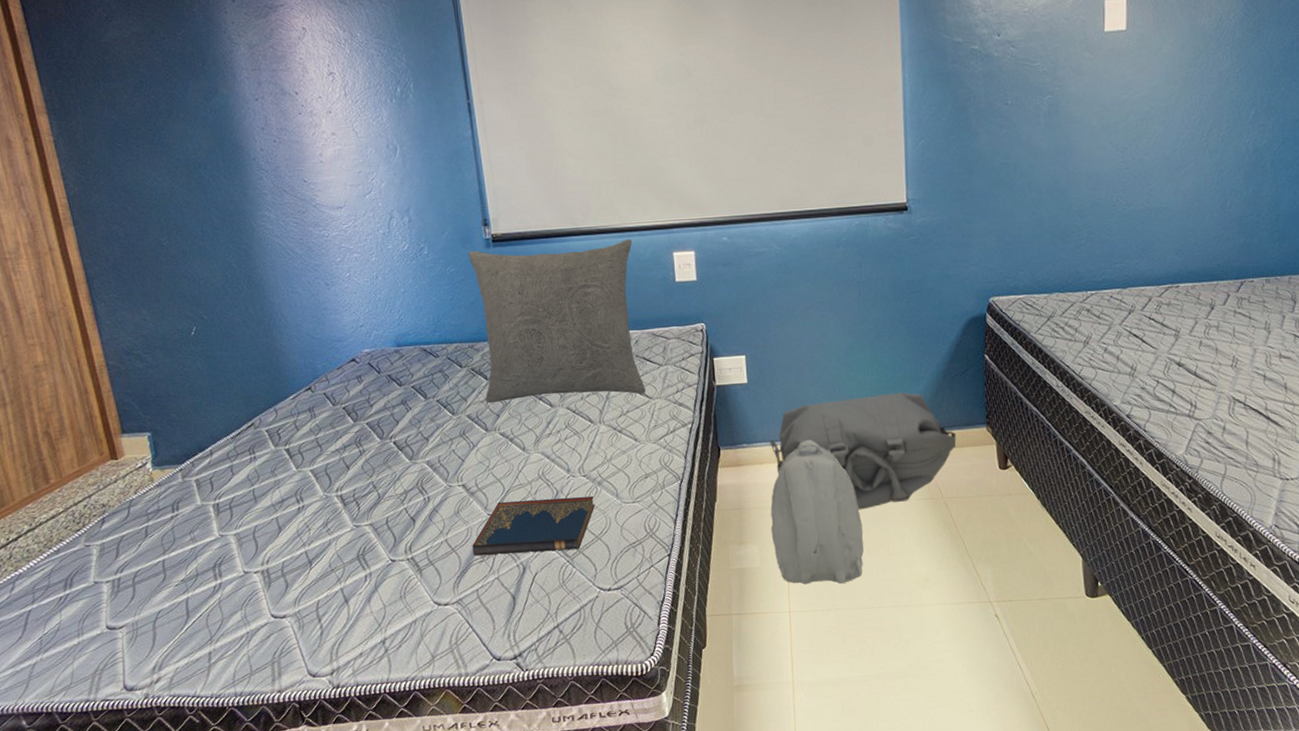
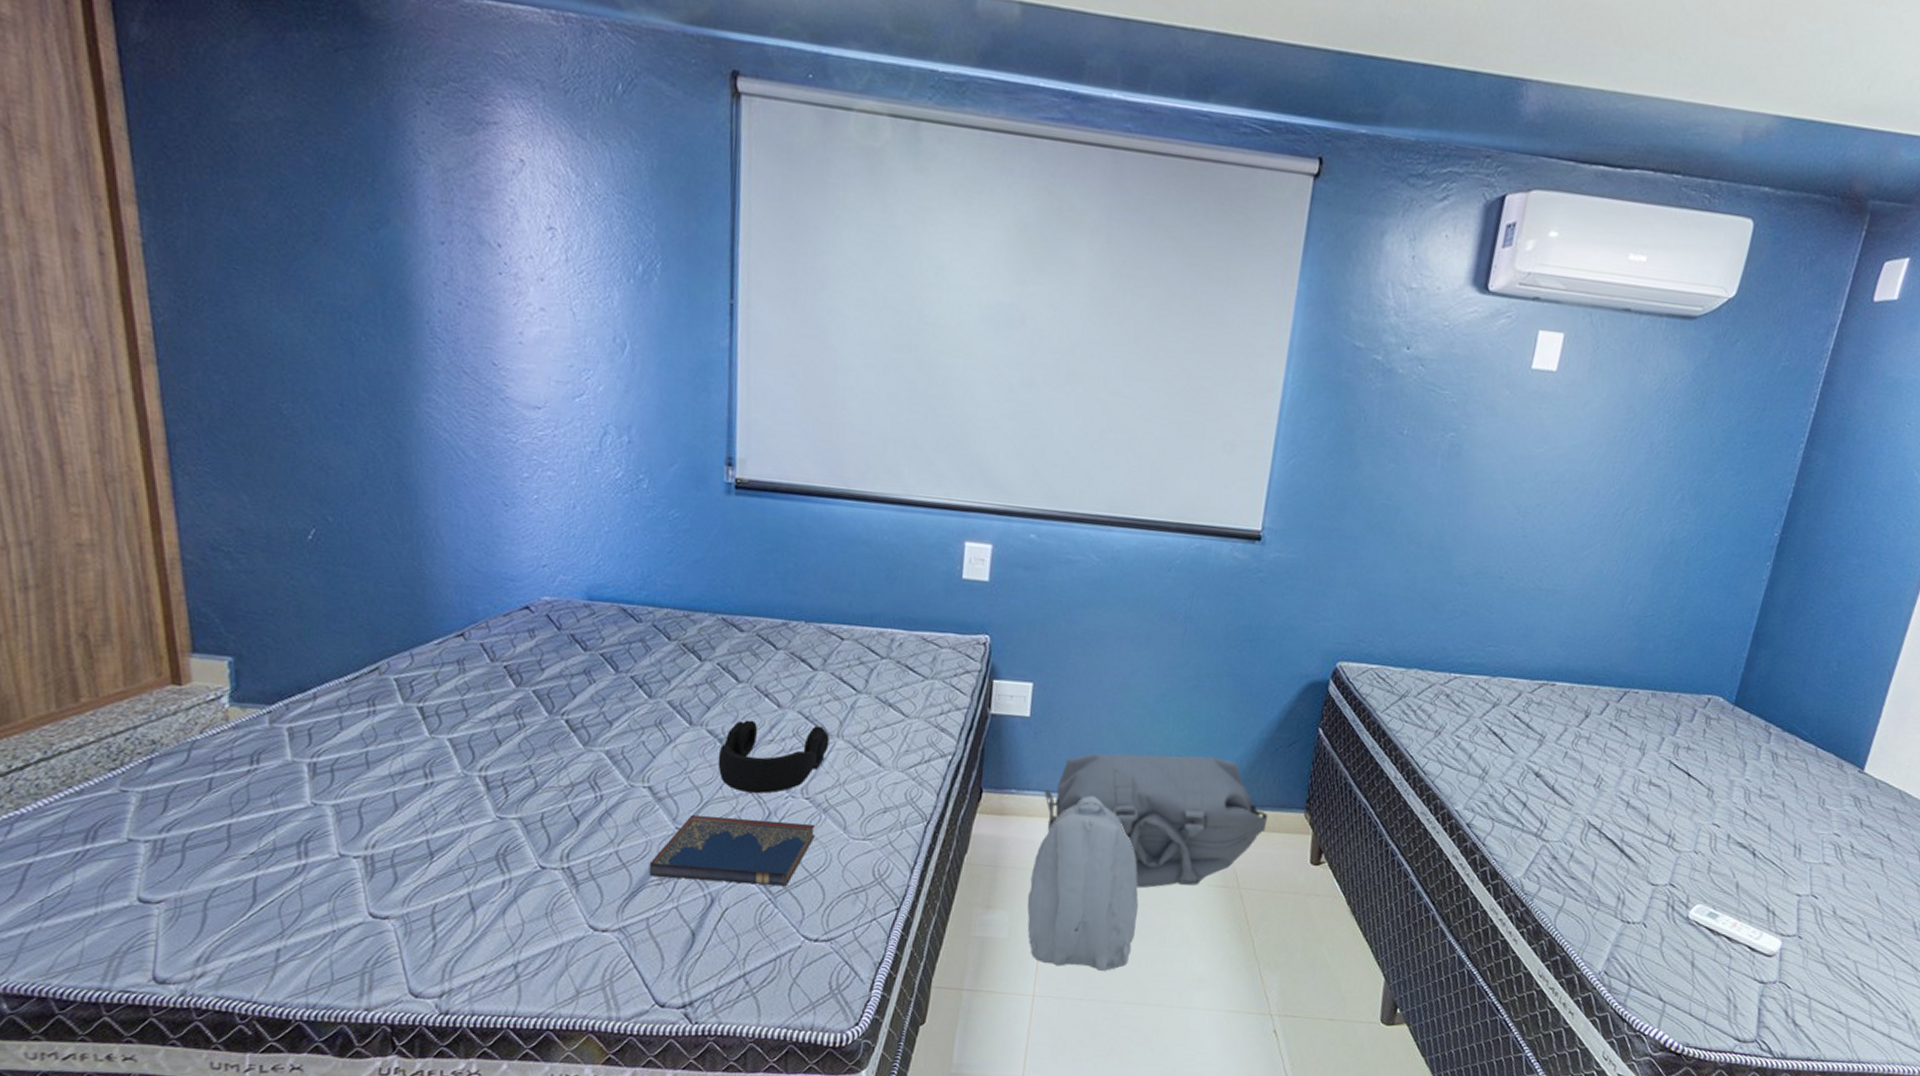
pillow: present [468,239,646,404] -> none [695,494,915,709]
headphones: none [511,416,594,478] -> present [717,720,830,794]

